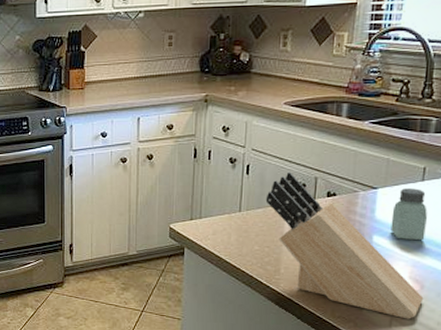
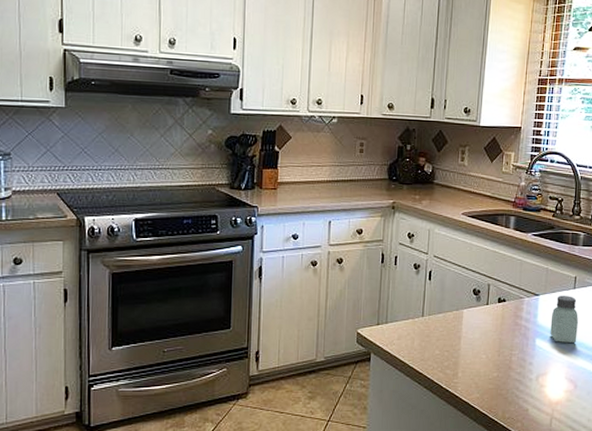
knife block: present [265,171,424,319] -> none [445,278,577,417]

